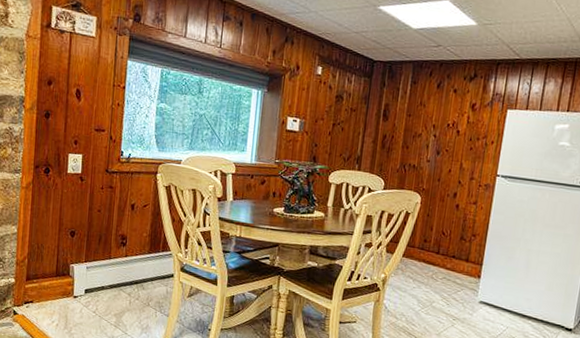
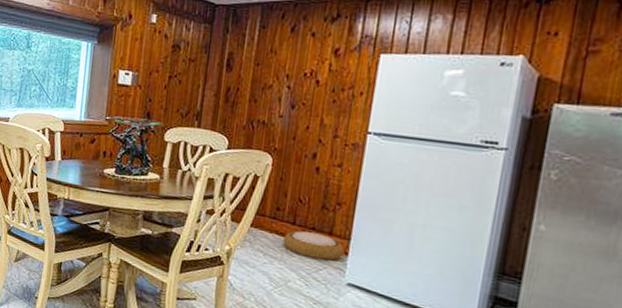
woven basket: none [429,259,478,283] -> present [283,231,345,261]

